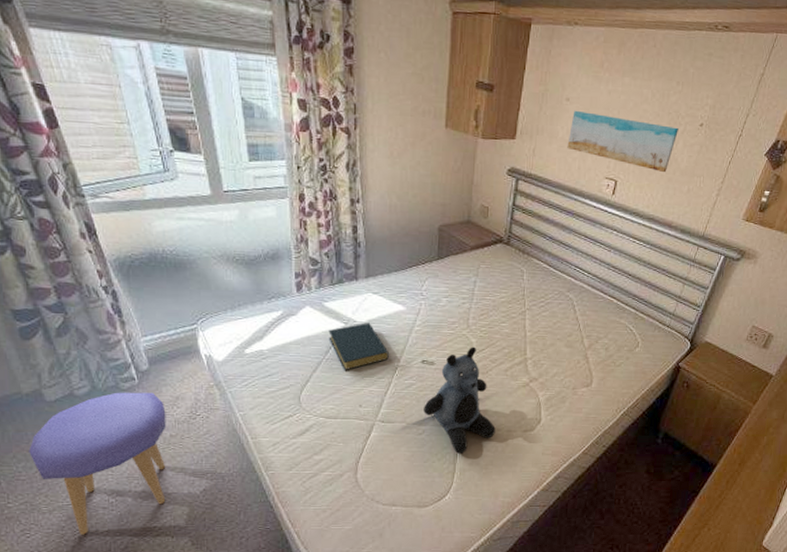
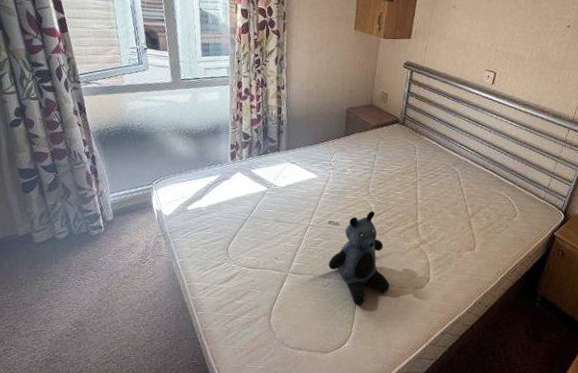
stool: present [29,392,166,535] -> none [17,238,123,357]
hardback book: present [328,323,389,371] -> none [254,187,302,228]
wall art: present [567,110,678,173] -> none [453,15,549,66]

